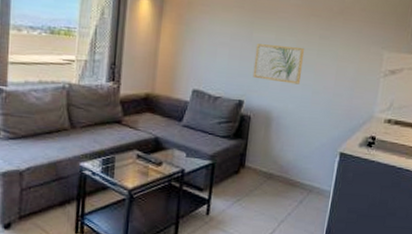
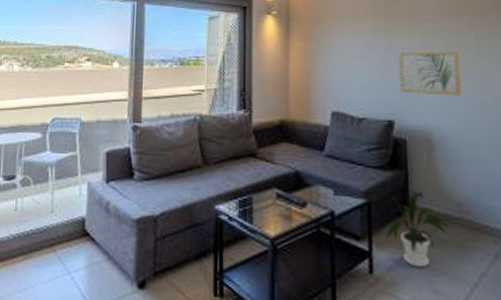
house plant: none [223,155,271,211] -> present [386,190,449,268]

